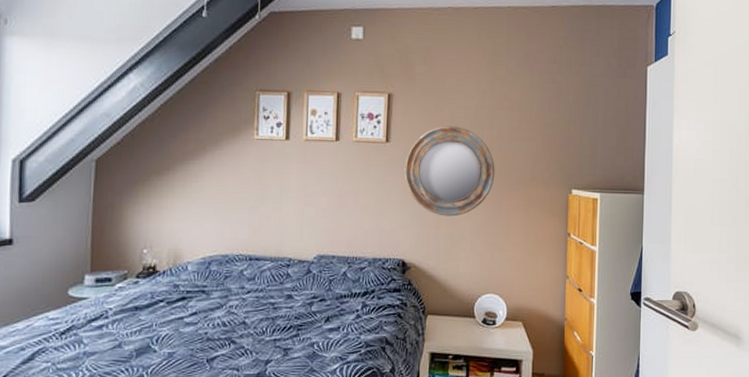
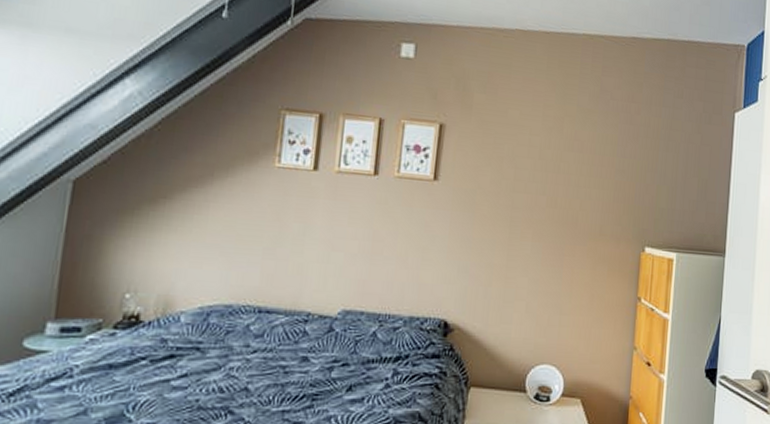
home mirror: present [404,126,495,217] -> none [453,165,559,272]

